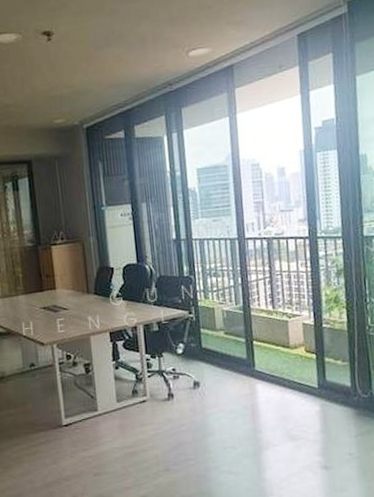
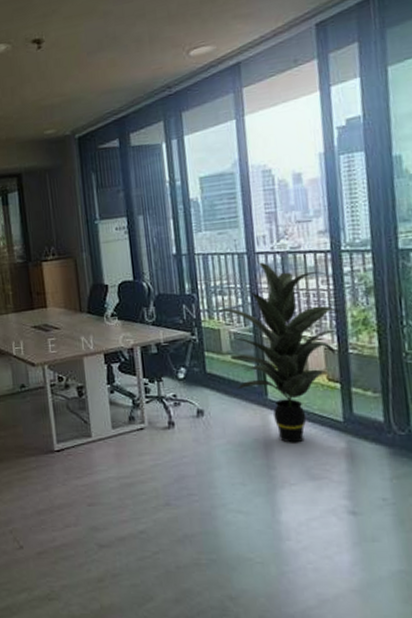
indoor plant: none [213,246,319,409] -> present [219,262,344,443]

